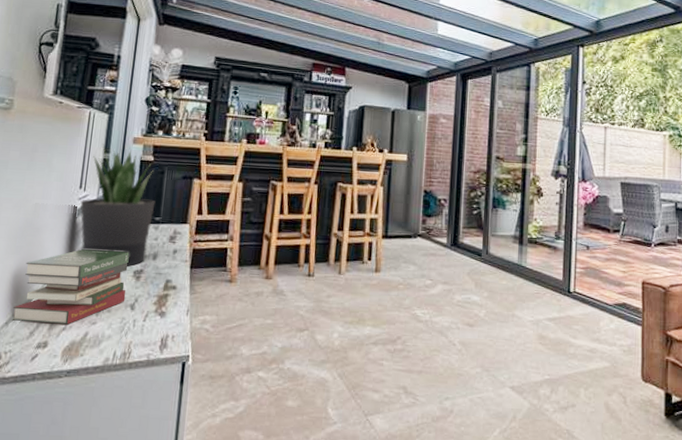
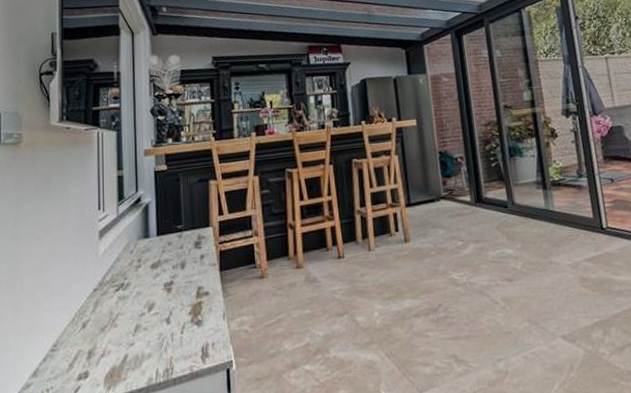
books: present [12,249,130,325] -> none [49,265,160,356]
planter: present [80,144,156,267] -> none [101,162,176,280]

